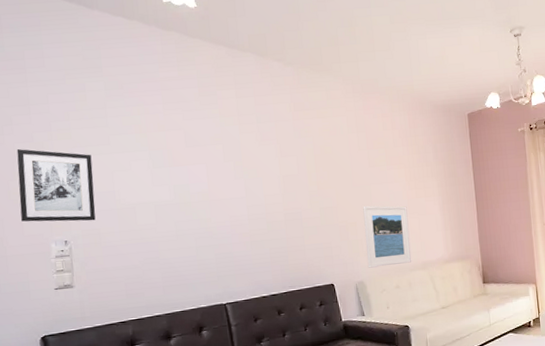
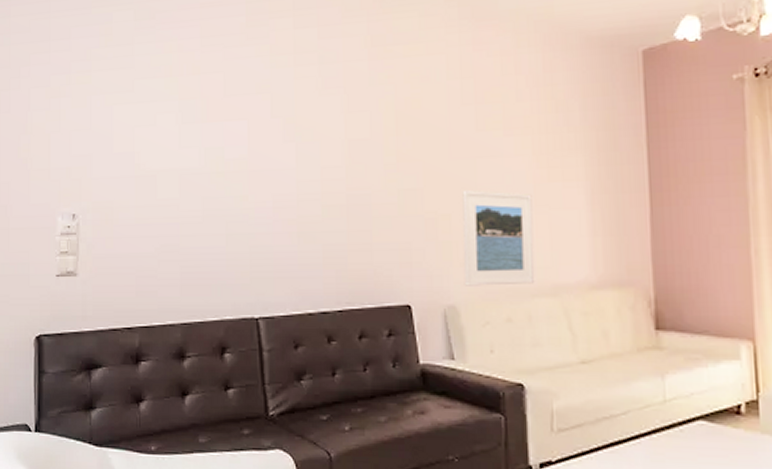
wall art: present [16,149,96,222] -> none [29,95,112,191]

